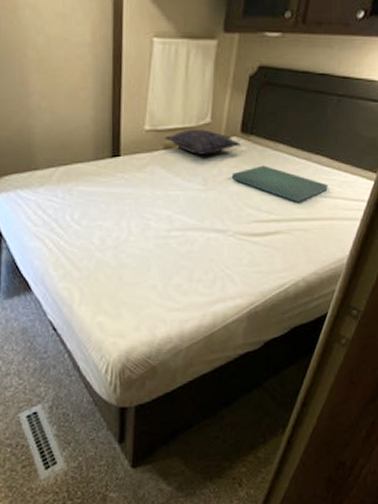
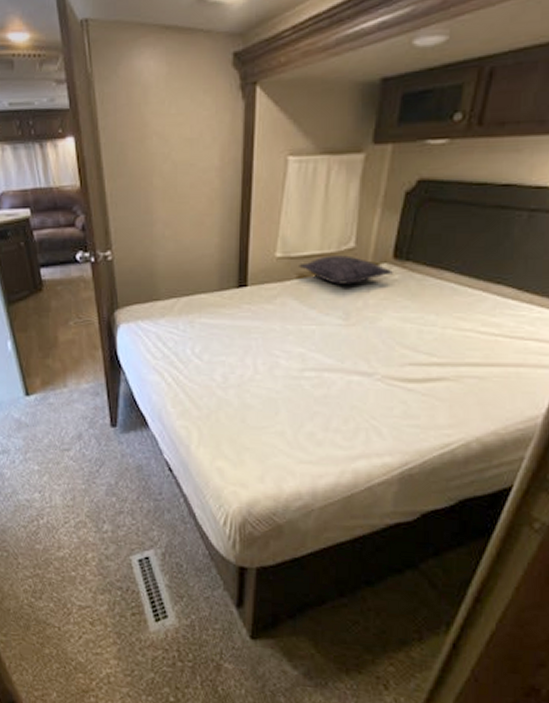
cushion: present [231,165,328,203] -> none [380,297,514,343]

